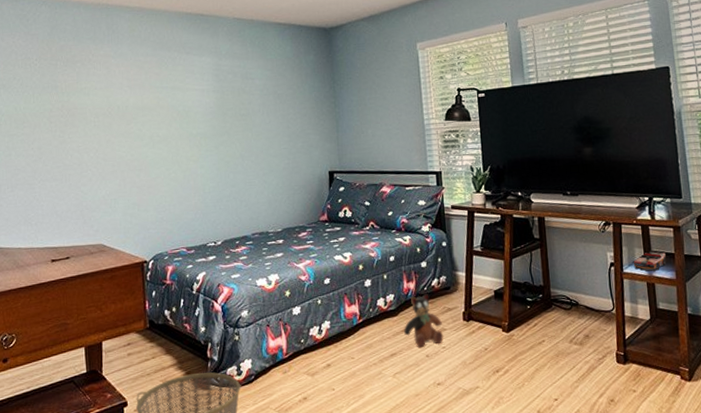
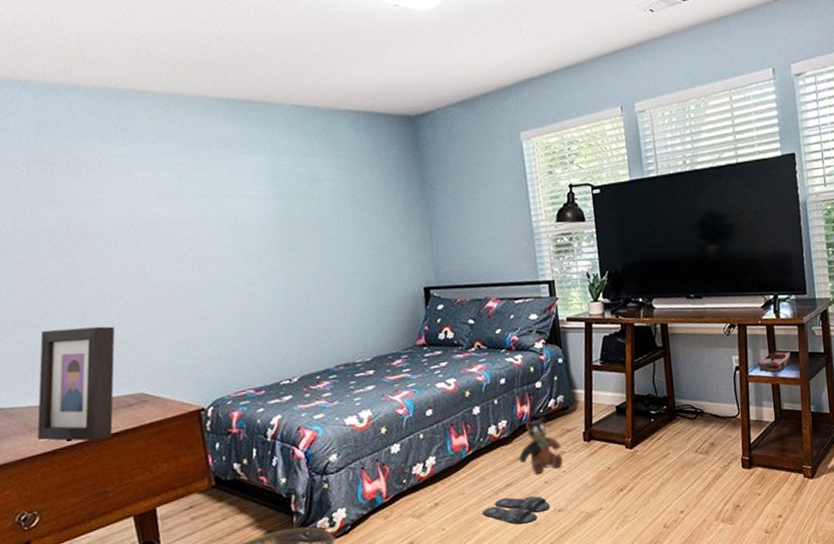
picture frame: none [22,187,87,280] -> present [36,326,115,441]
slippers: none [369,366,430,393] -> present [483,495,550,525]

